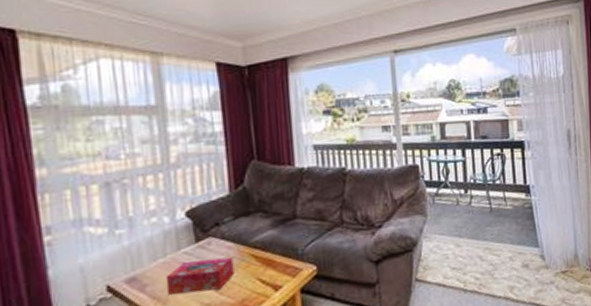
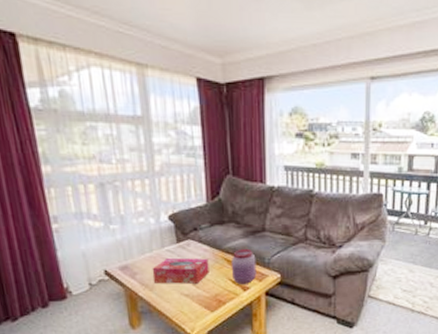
jar: none [259,240,290,284] -> present [230,248,257,284]

